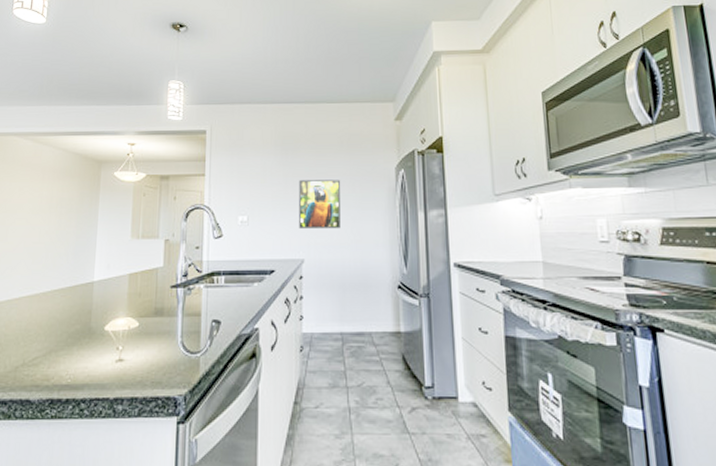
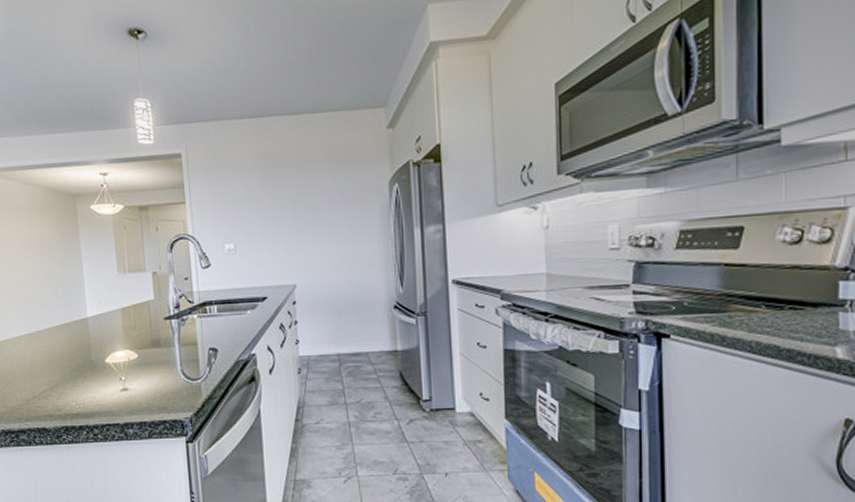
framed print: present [299,180,340,228] -> none [286,199,332,253]

